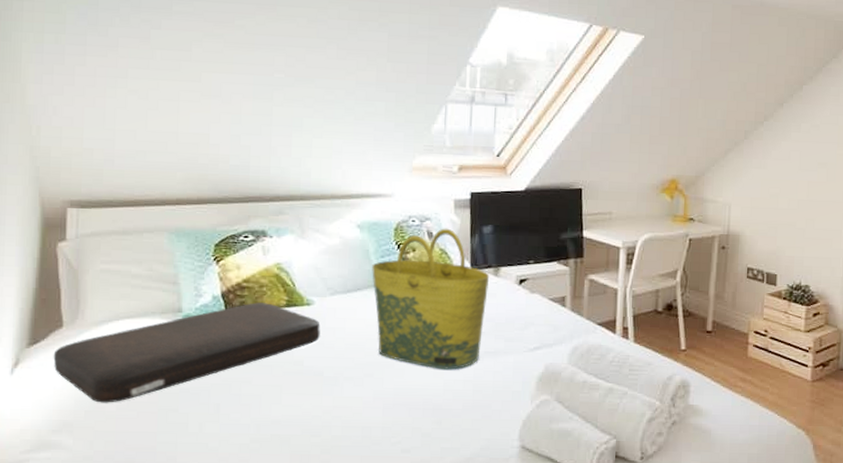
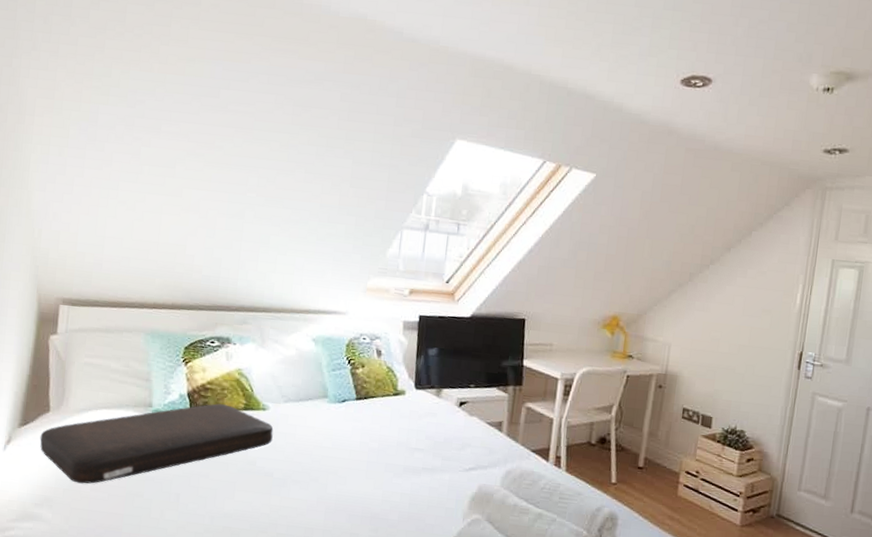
tote bag: present [372,228,490,370] -> none [323,347,432,482]

